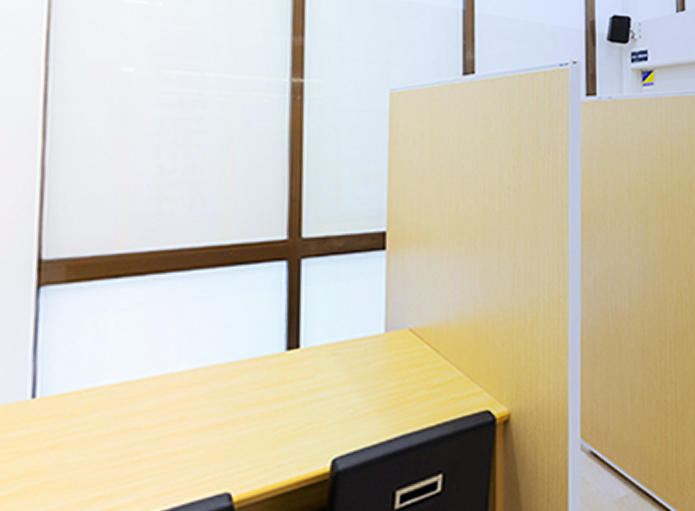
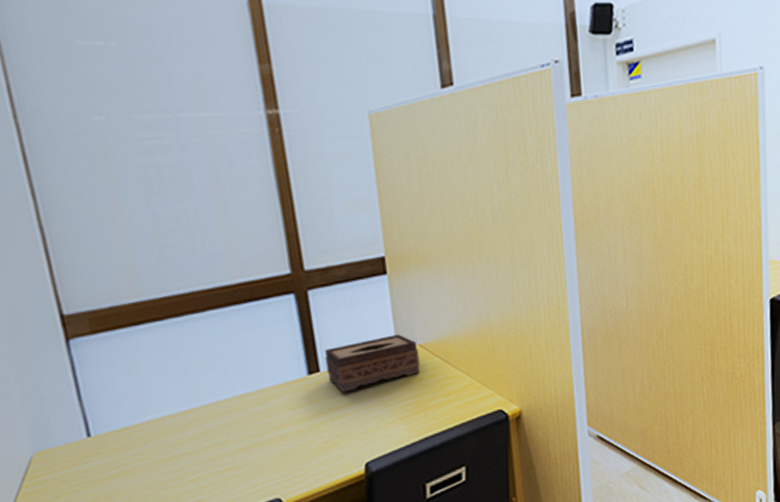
tissue box: none [307,315,408,374] -> present [324,334,420,393]

